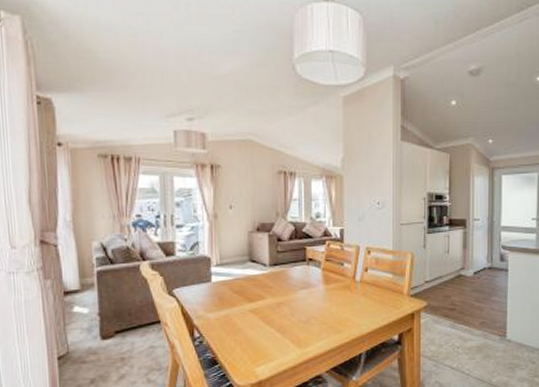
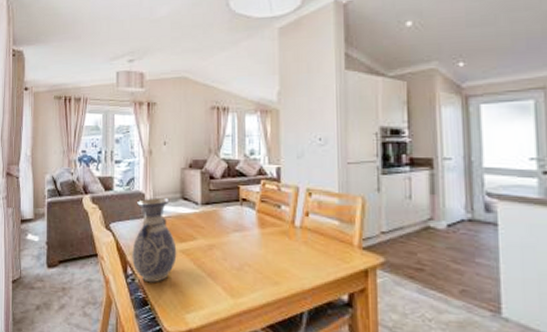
vase: none [199,261,246,343] -> present [132,198,177,283]

